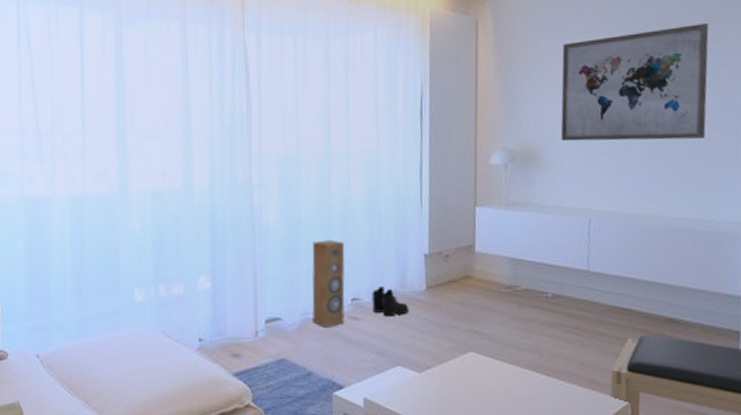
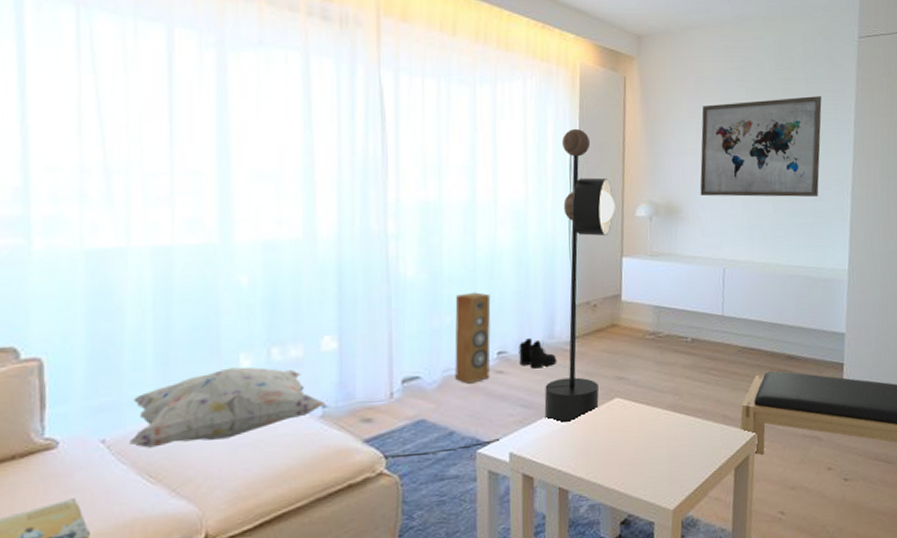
decorative pillow: none [55,300,201,365] -> present [128,367,325,448]
floor lamp: none [248,76,468,392] -> present [381,128,615,458]

